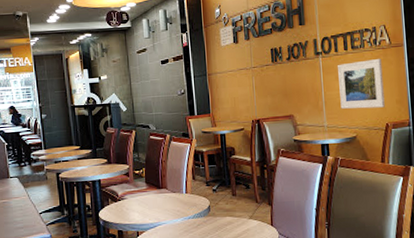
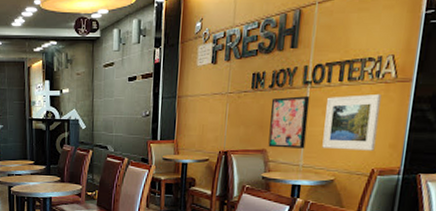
wall art: none [290,65,326,113] -> present [268,96,310,149]

